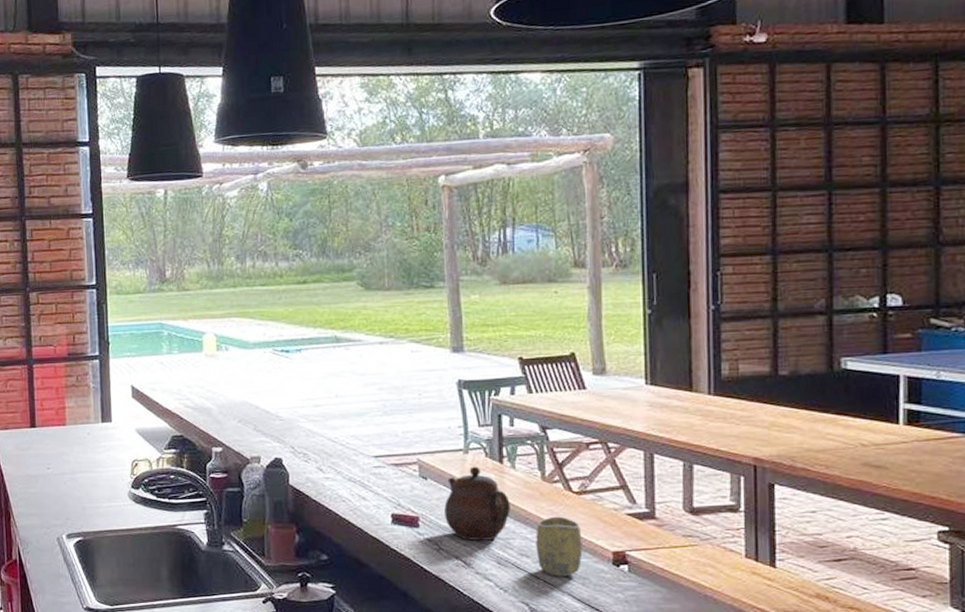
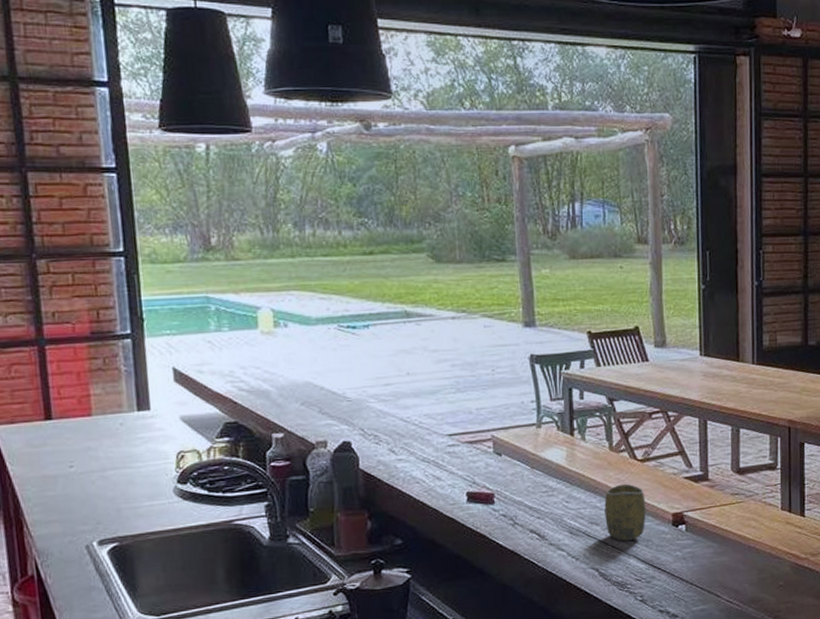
teapot: present [444,466,510,540] -> none [519,440,581,513]

